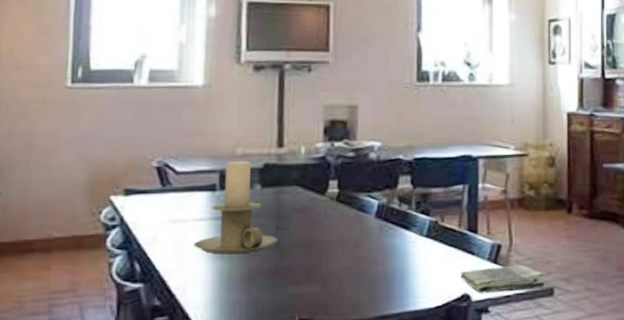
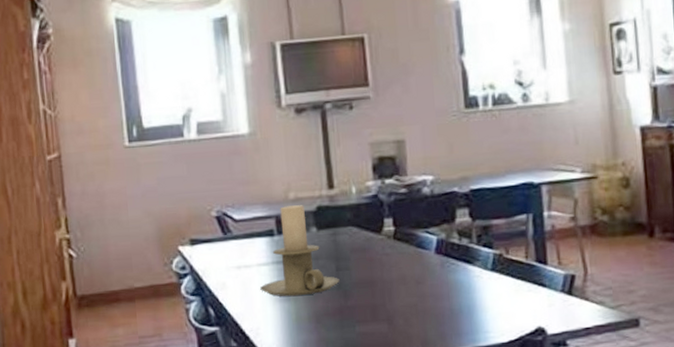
dish towel: present [460,265,546,294] -> none [531,295,630,327]

